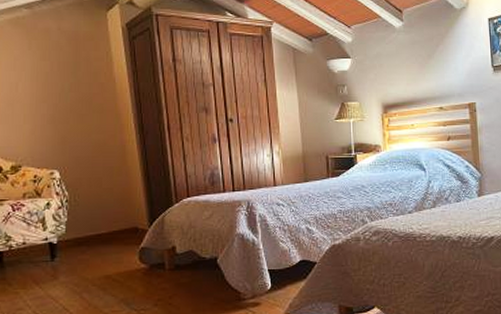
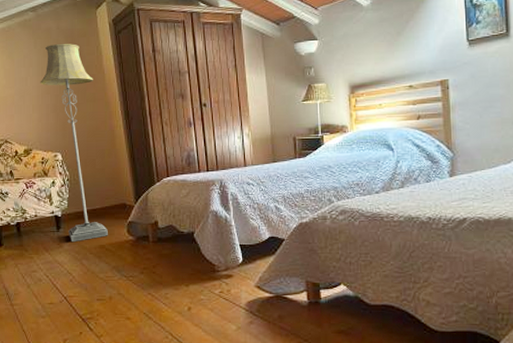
floor lamp: none [34,47,115,274] -> present [40,44,108,243]

